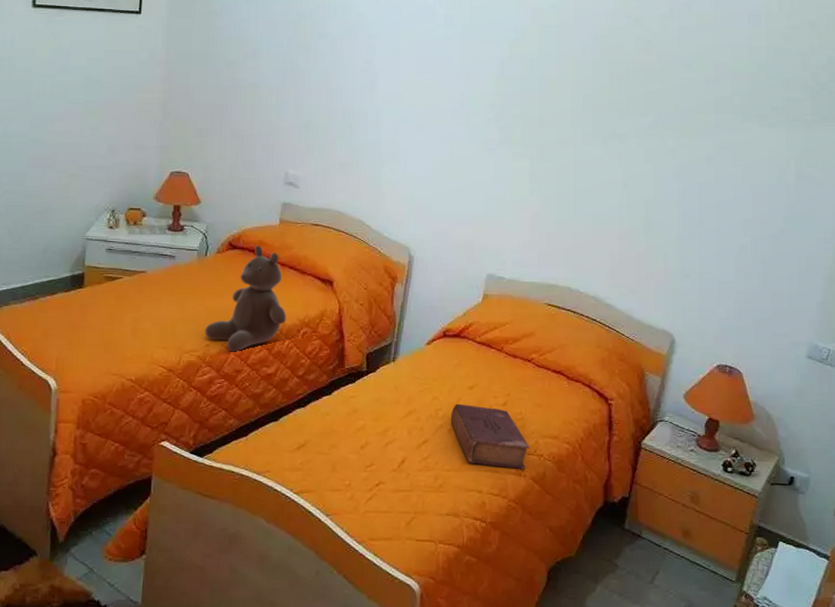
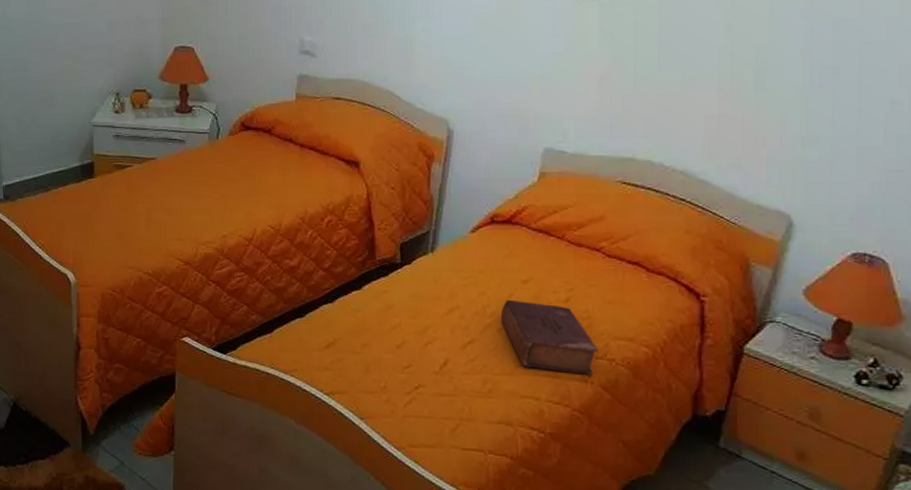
teddy bear: present [205,245,287,352] -> none [221,125,308,243]

